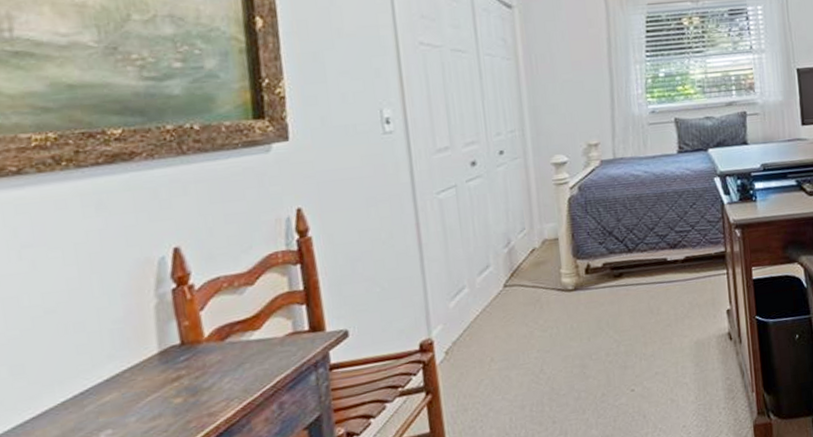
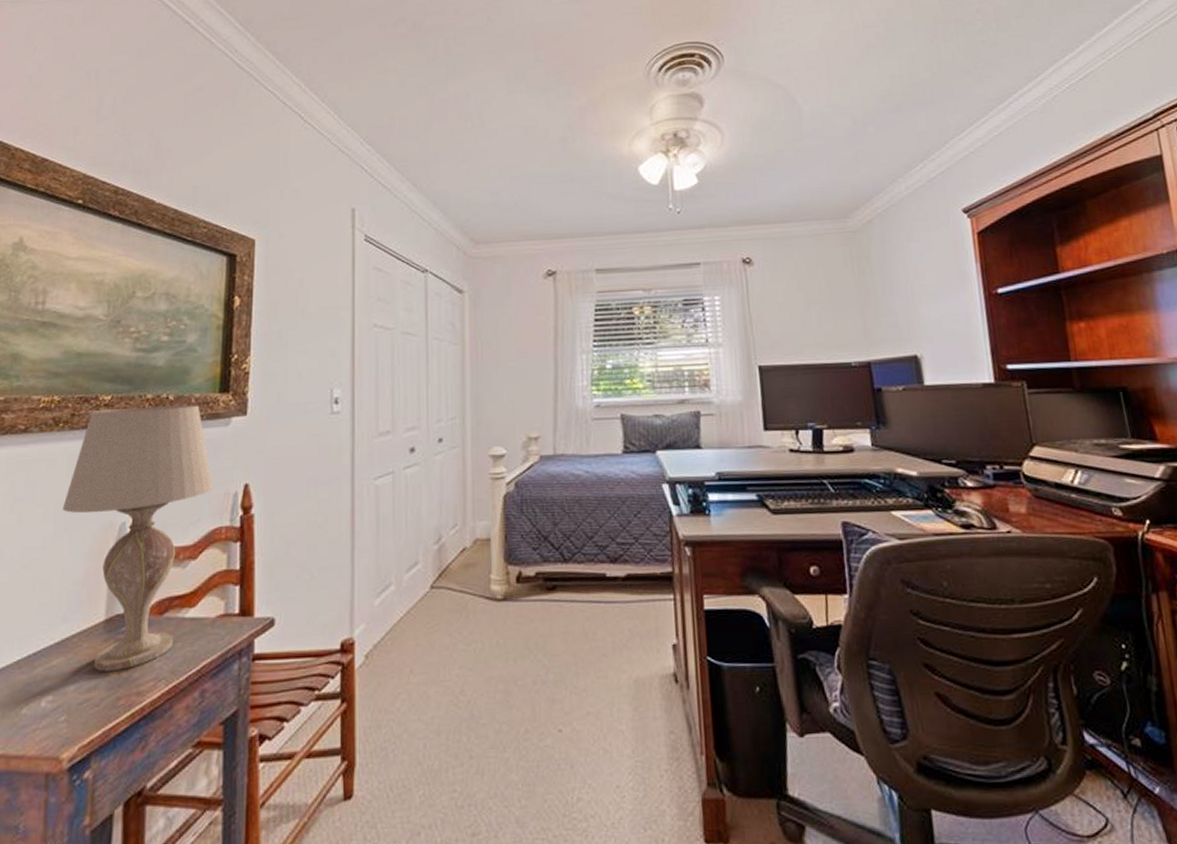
table lamp: none [84,133,262,401] -> present [62,405,214,672]

